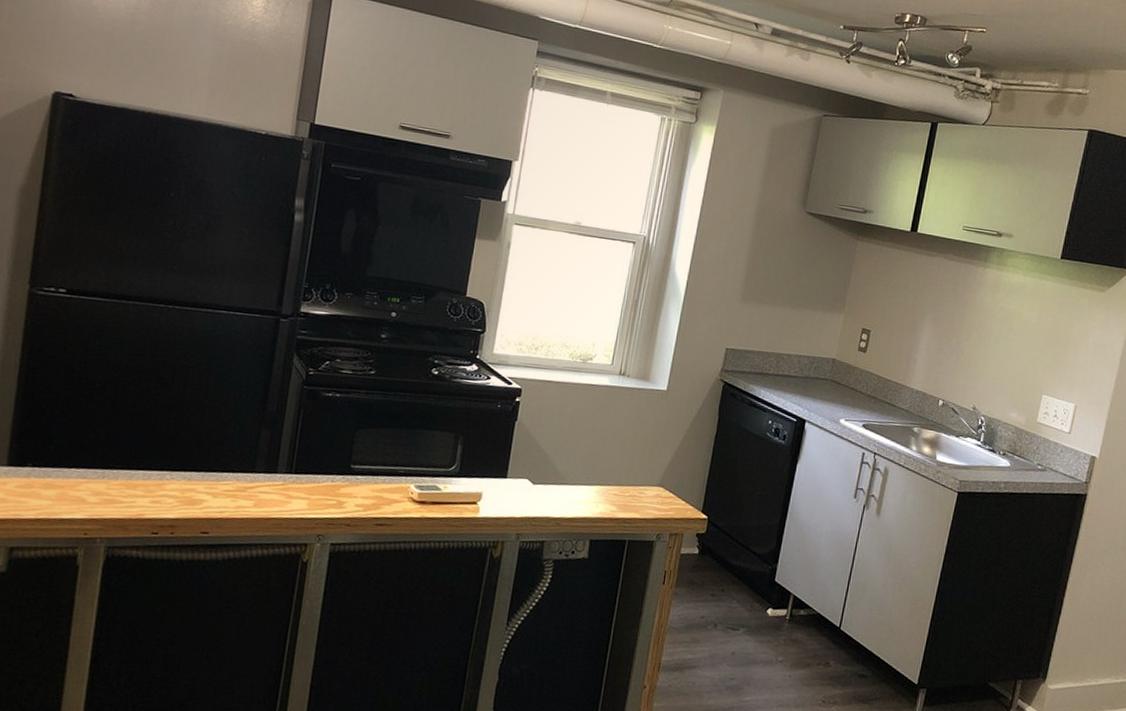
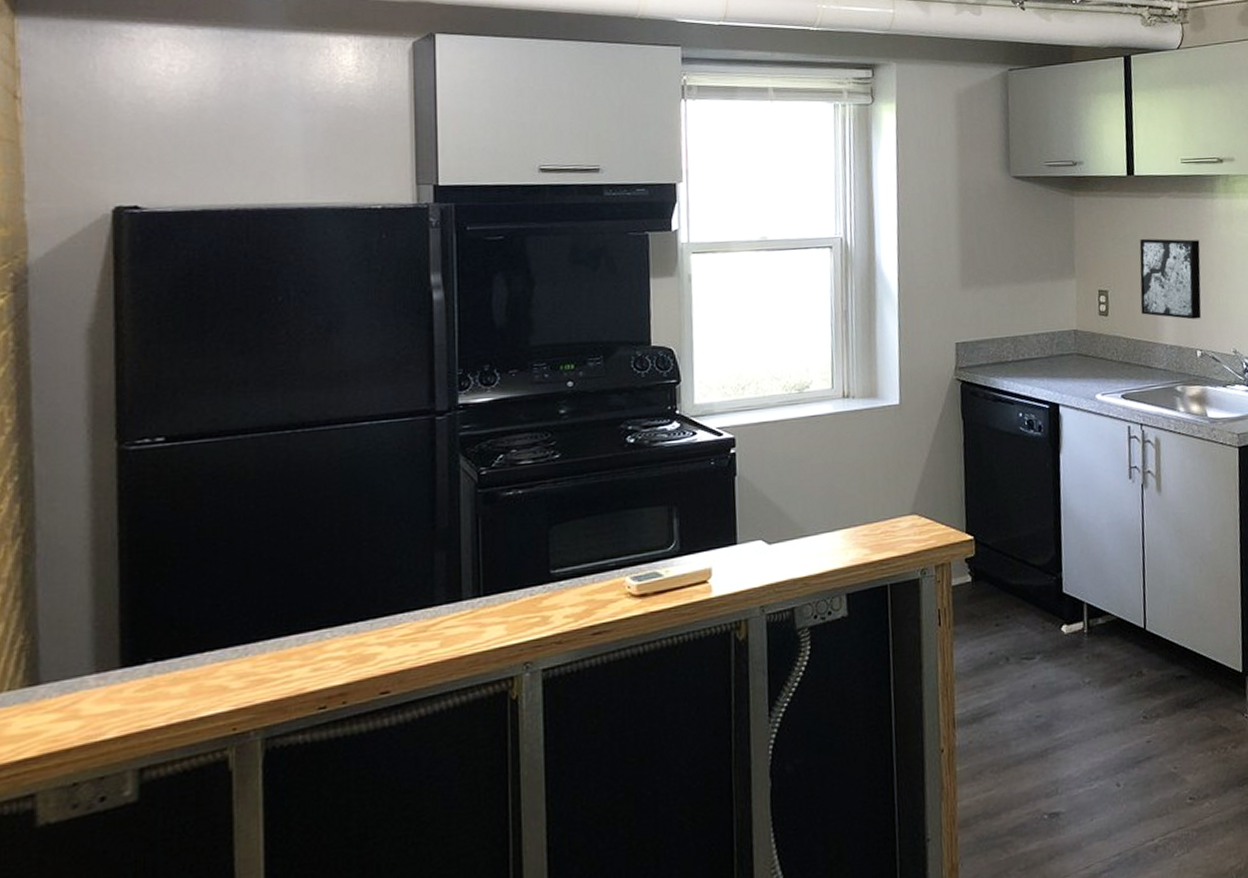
wall art: none [897,290,964,373] -> present [1139,238,1202,320]

